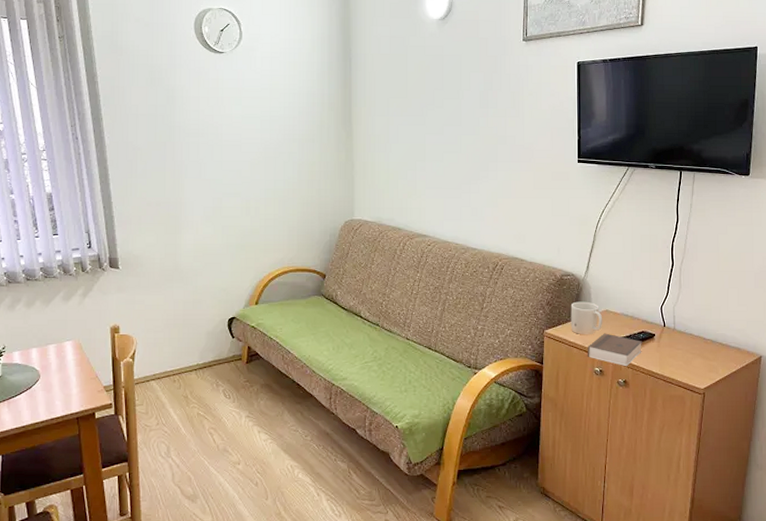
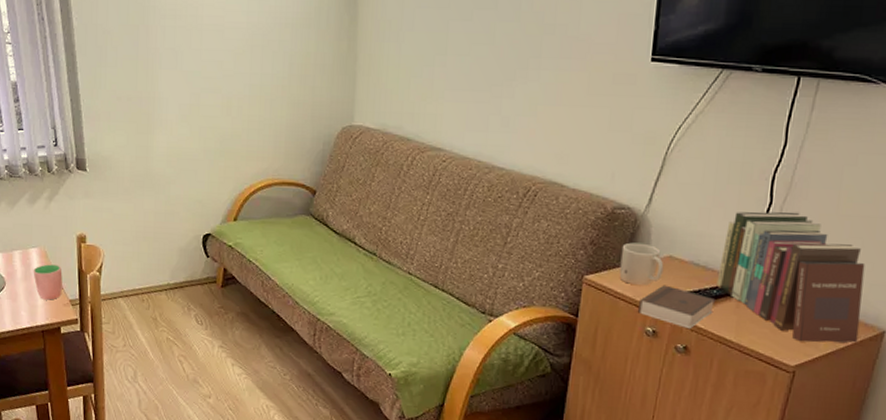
cup: none [67,355,97,388] -> present [33,264,63,300]
books: none [642,271,744,369] -> present [716,211,866,343]

